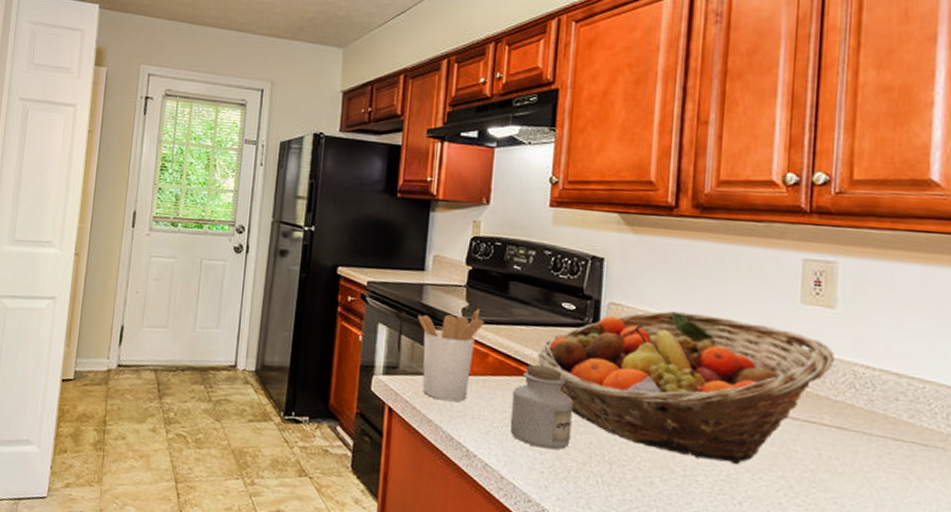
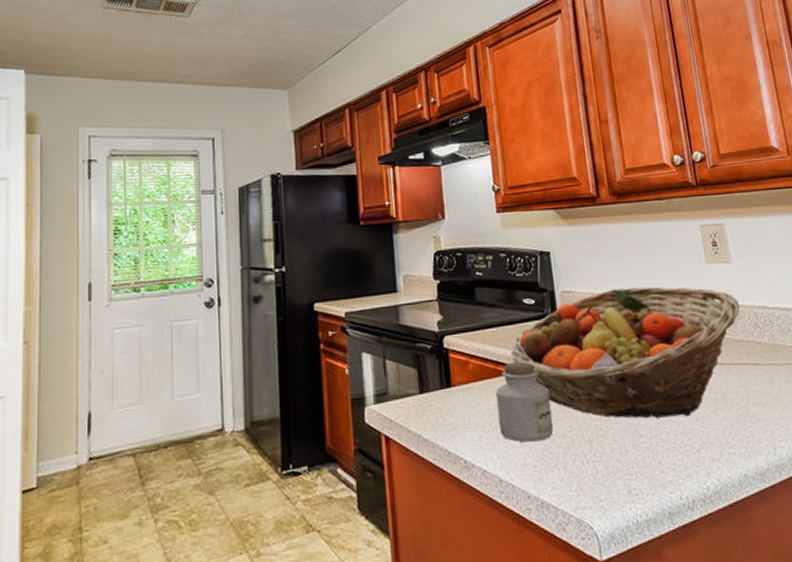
utensil holder: present [418,309,485,402] -> none [398,319,460,417]

